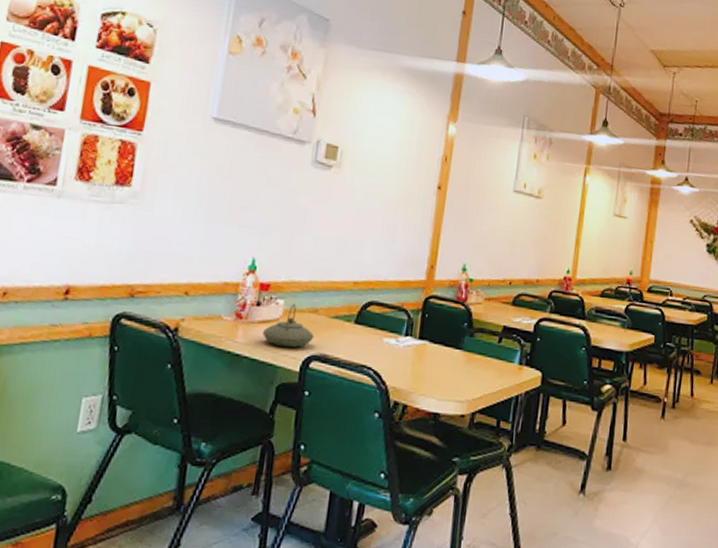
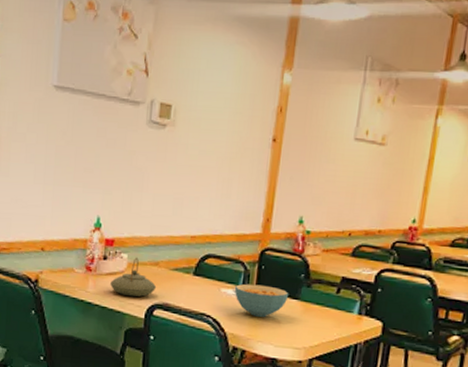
cereal bowl: none [397,333,452,369] -> present [234,284,289,317]

